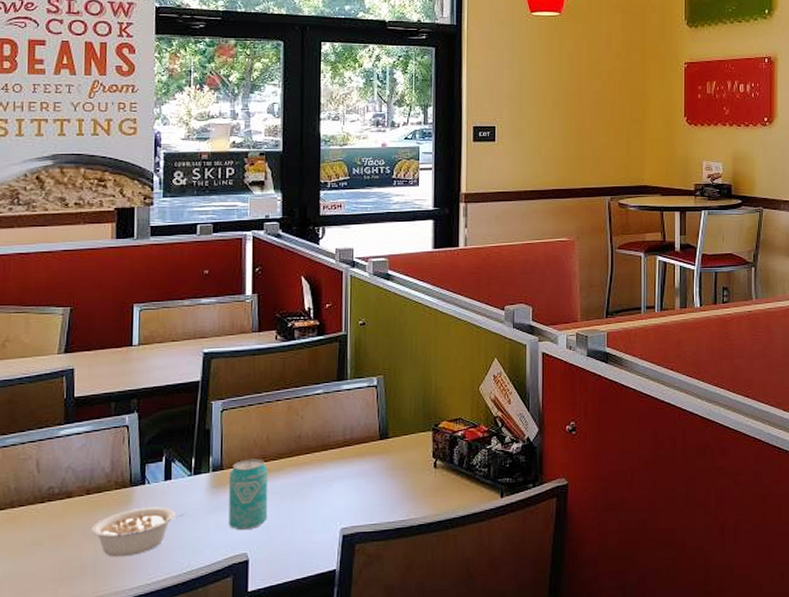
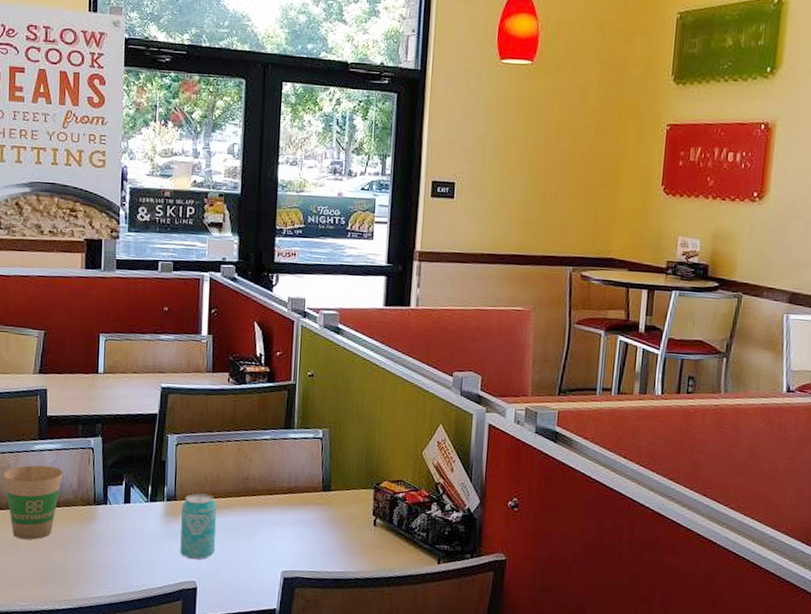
paper cup: none [24,451,93,535] -> present [4,465,63,540]
legume: present [91,506,185,557] -> none [60,525,142,568]

